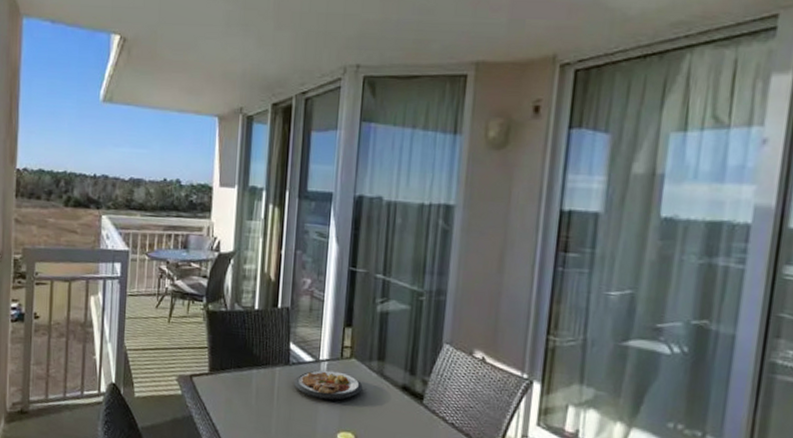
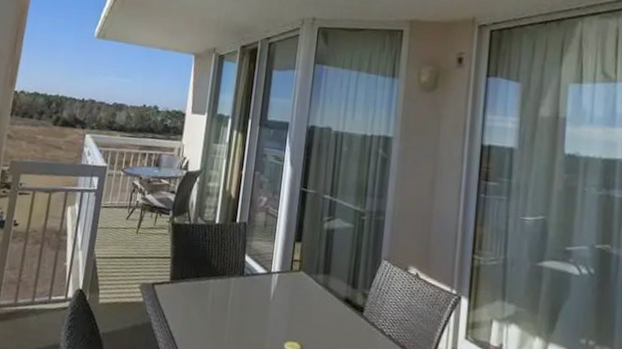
plate: present [294,370,363,401] -> none [247,281,309,311]

